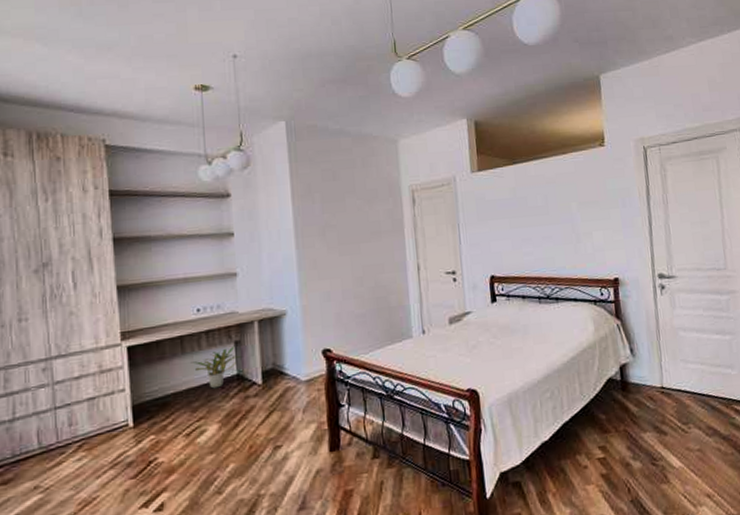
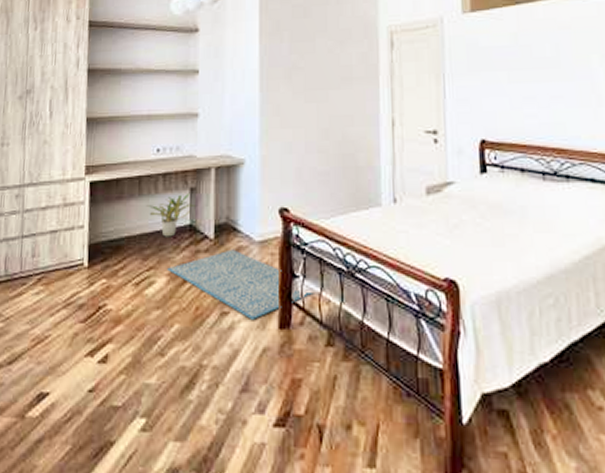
rug: none [218,390,357,448] -> present [167,249,312,320]

